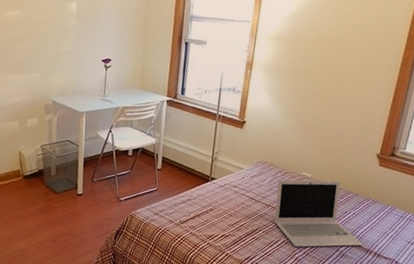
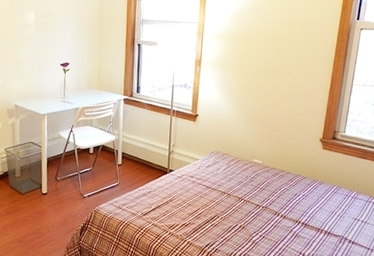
laptop: present [274,179,363,248] -> none [231,165,314,231]

